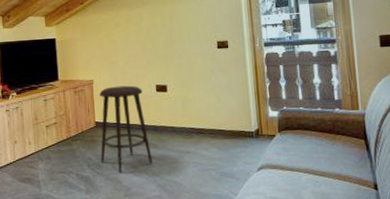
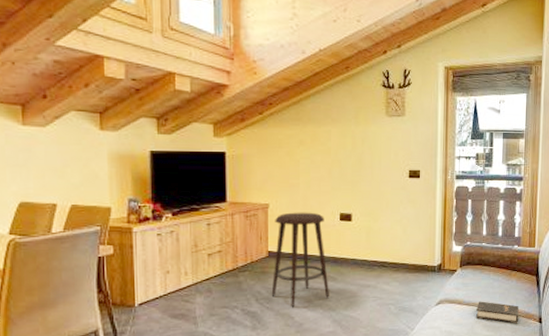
hardback book: none [301,166,350,191] -> present [476,301,519,324]

